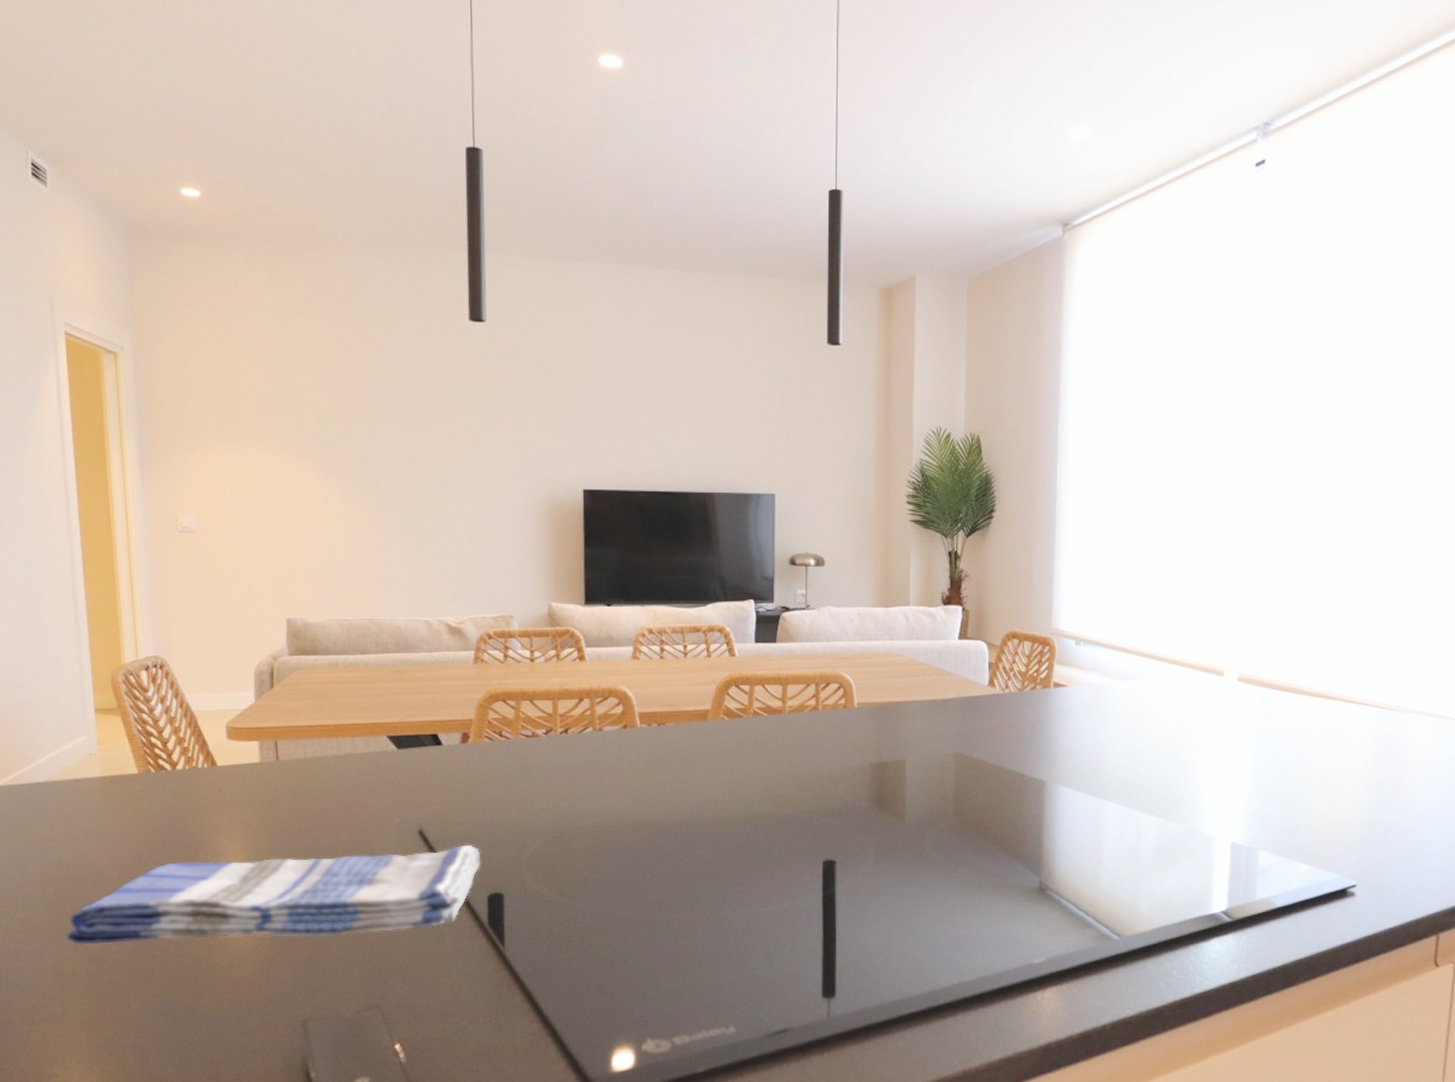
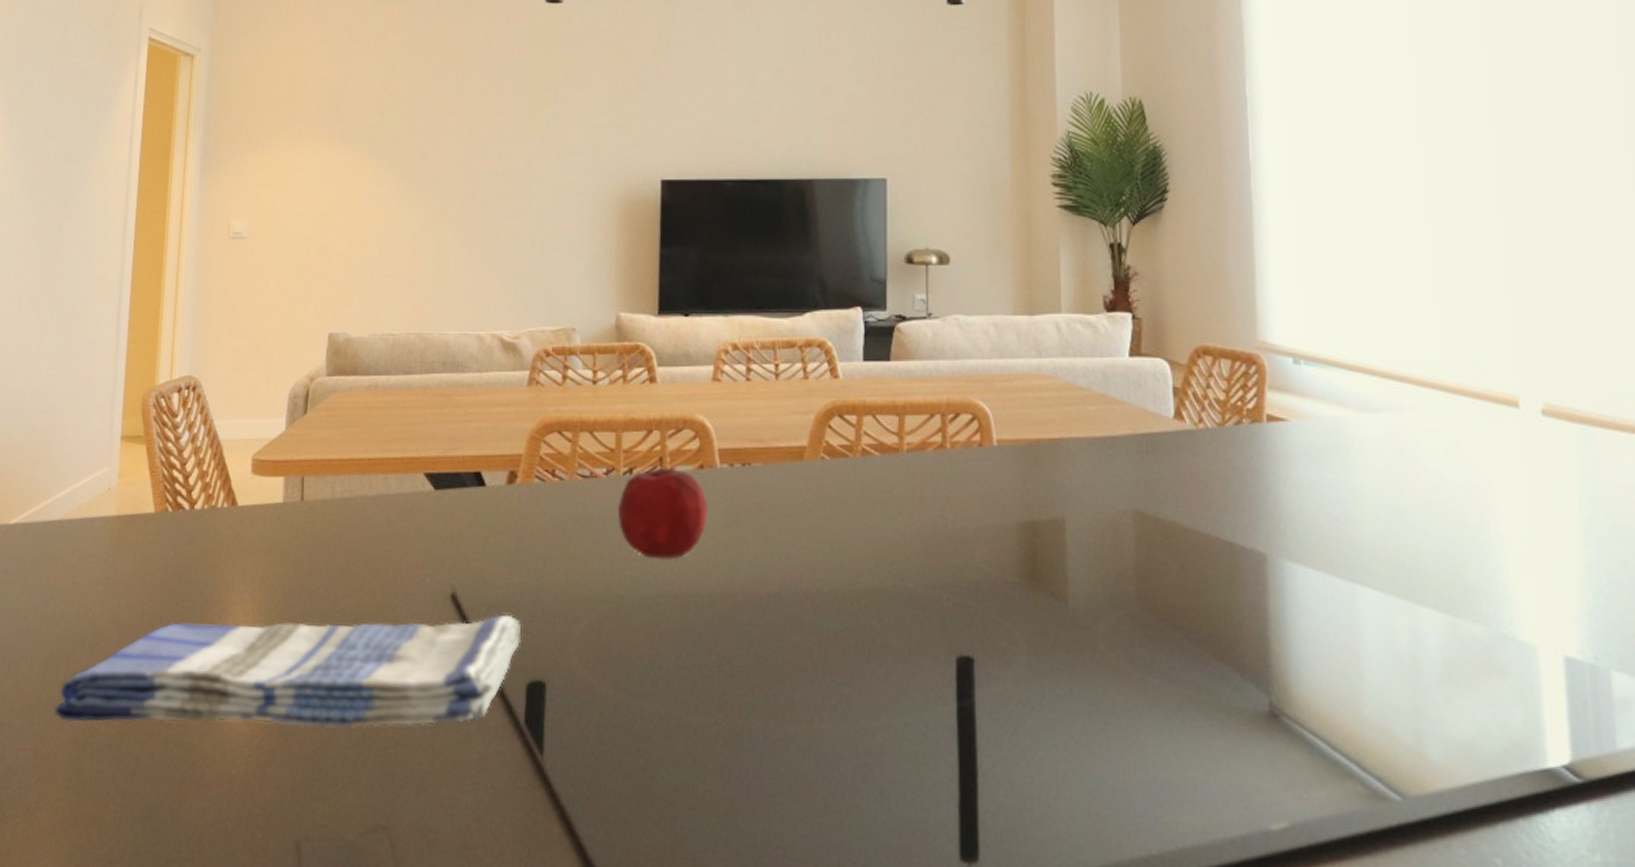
apple: none [557,719,631,798] -> present [618,456,708,559]

